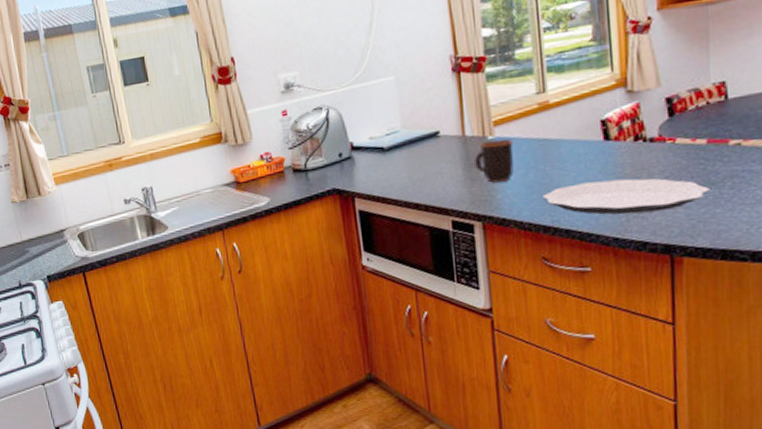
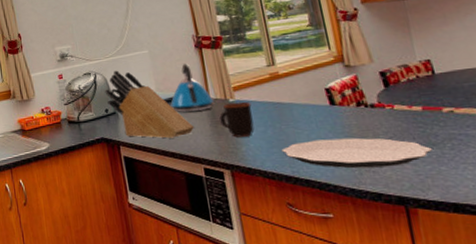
knife block: none [339,103,444,187] -> present [105,70,194,138]
kettle: none [418,93,470,155] -> present [170,64,214,112]

